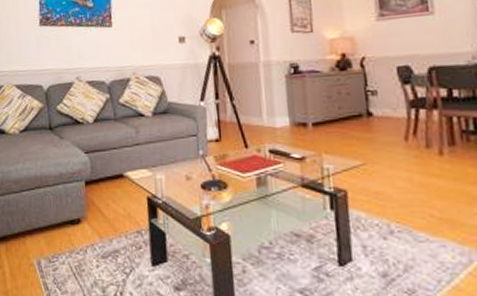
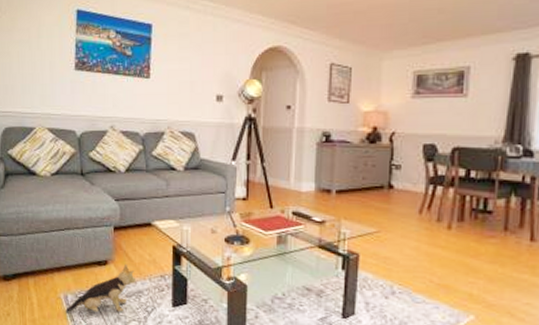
plush toy: none [39,222,111,280] -> present [65,264,135,313]

